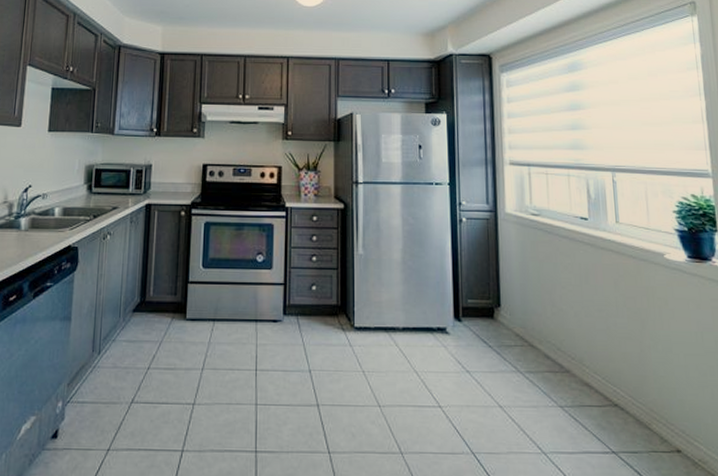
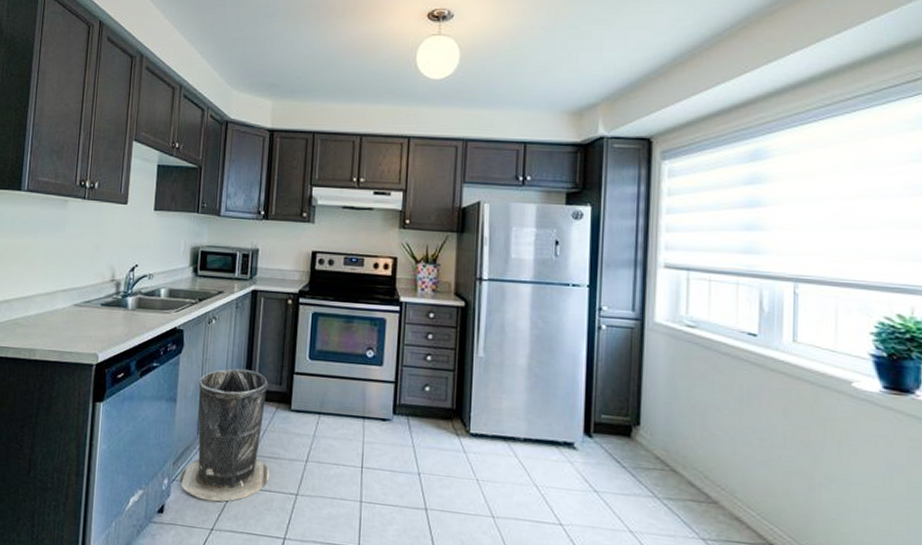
trash can: none [74,282,167,420] -> present [180,368,270,502]

